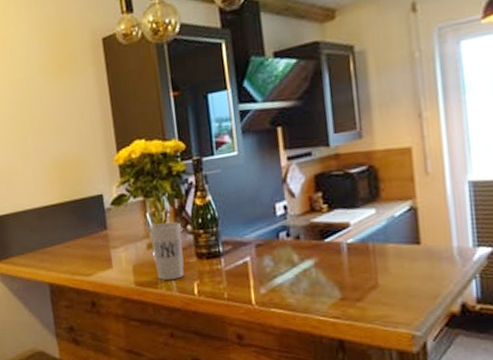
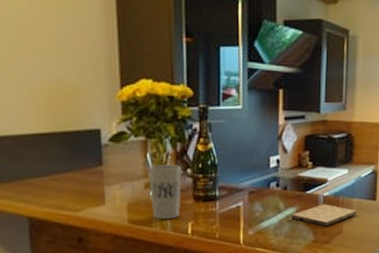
cutting board: none [309,252,395,280] -> present [291,204,356,226]

